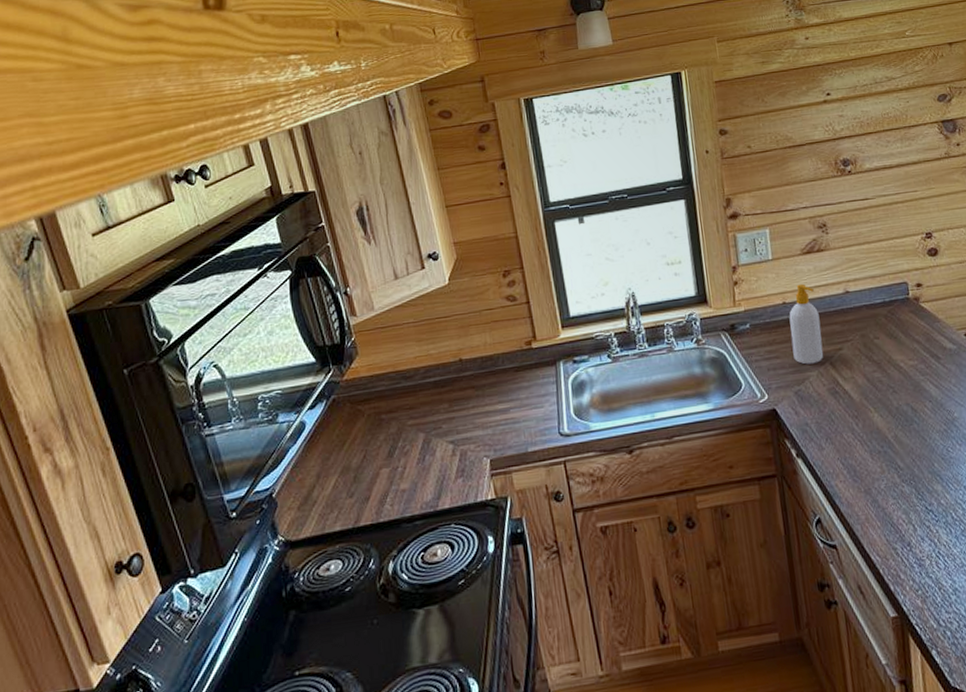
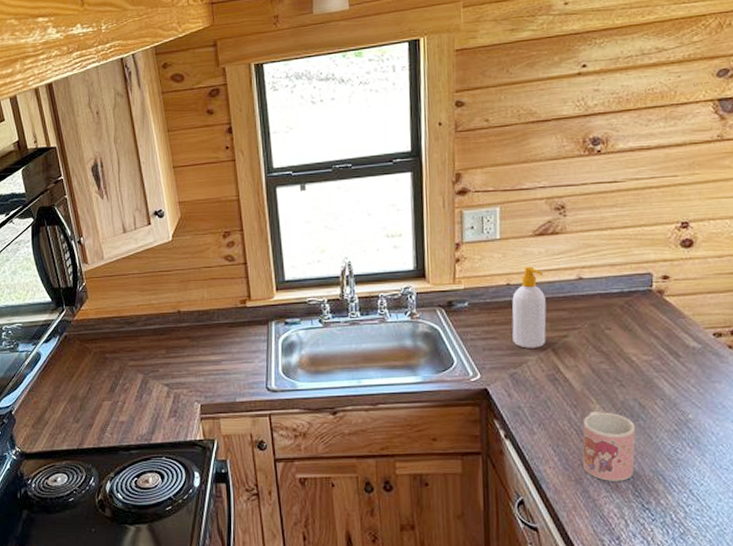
mug: none [864,419,915,488] -> present [582,410,636,481]

